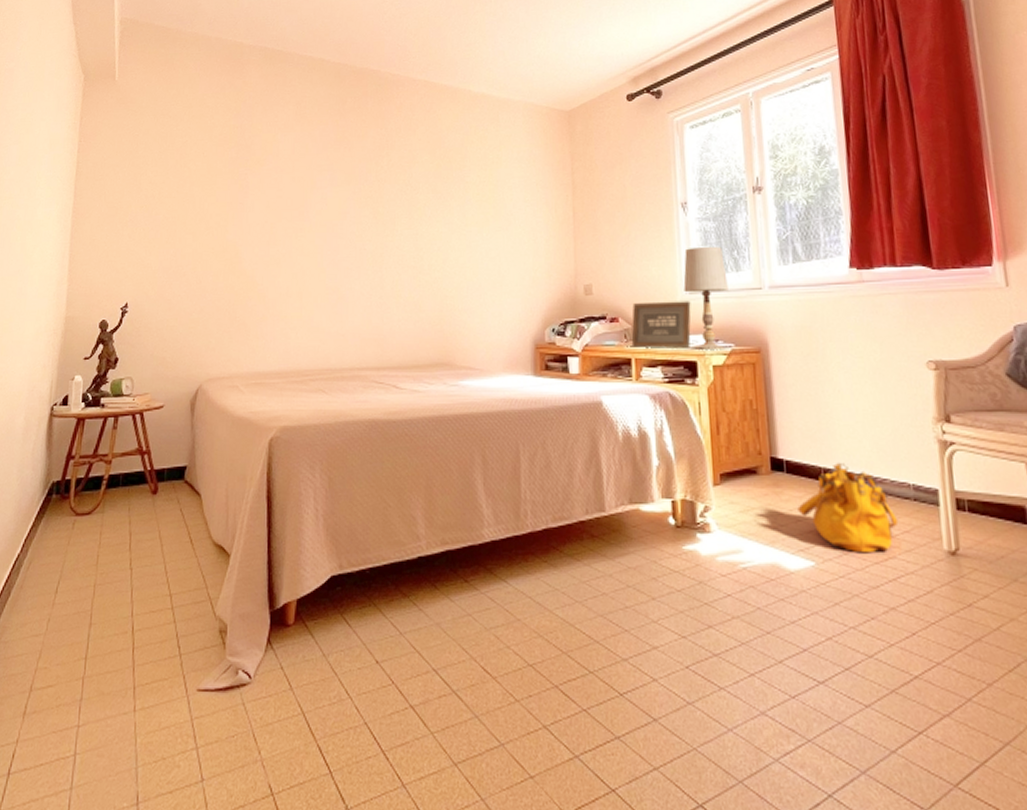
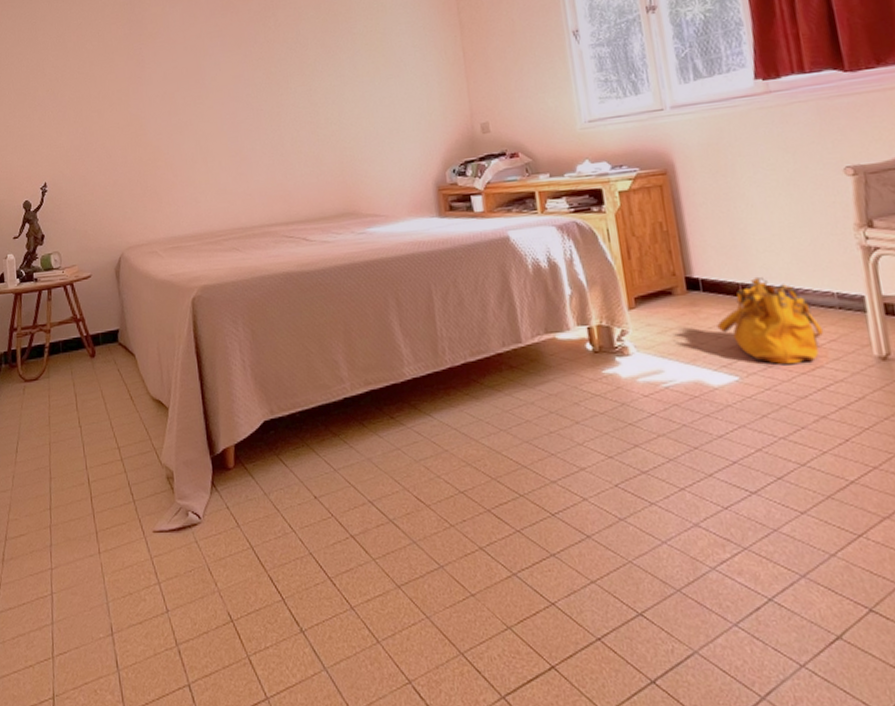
picture frame: present [631,301,691,349] -> none [531,129,594,181]
table lamp: present [683,246,728,351] -> none [580,71,629,177]

